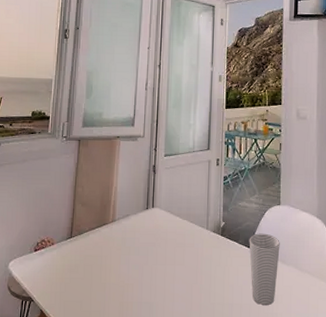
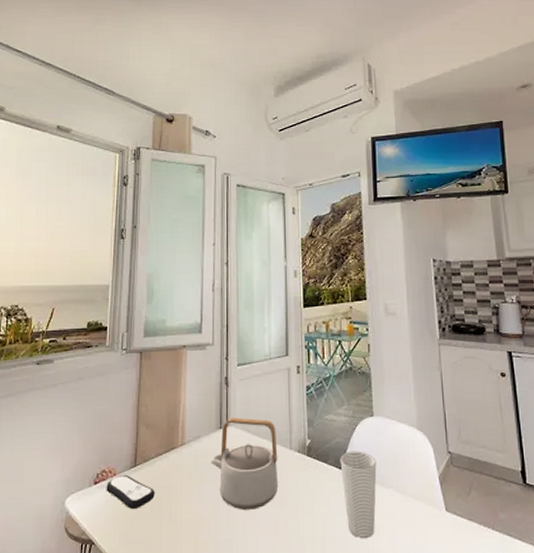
remote control: none [45,244,87,274] -> present [106,474,155,510]
teapot: none [136,200,196,278] -> present [210,417,279,510]

